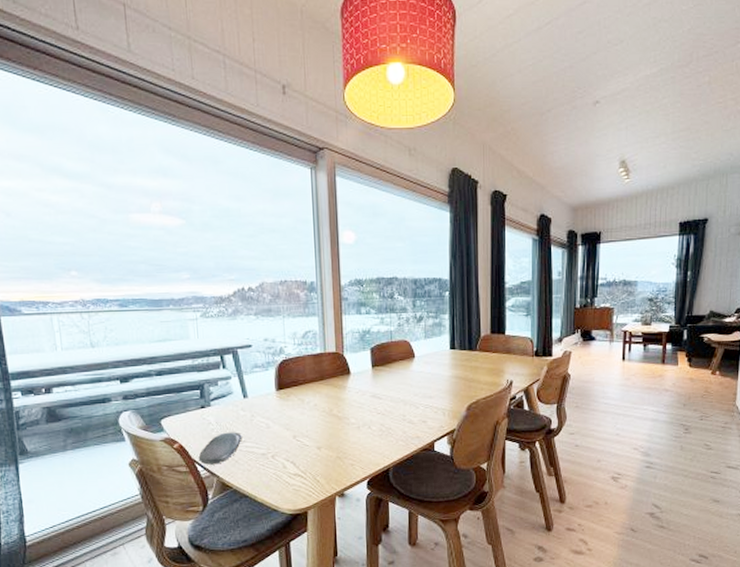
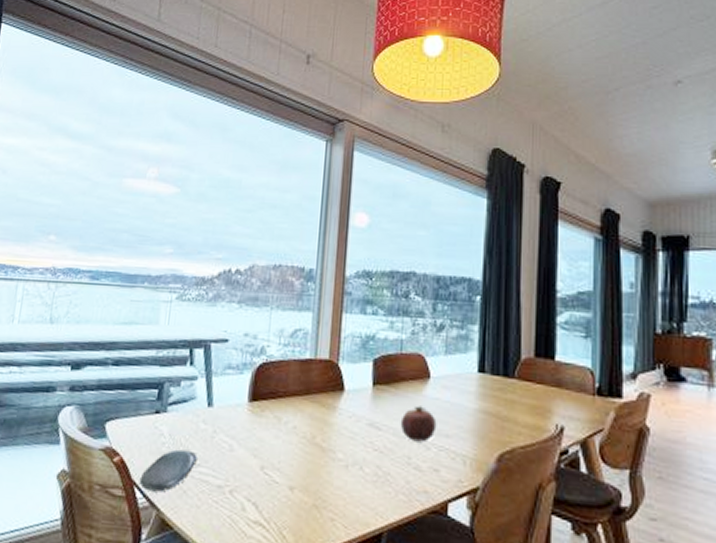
fruit: none [395,378,422,404] -> present [400,406,437,443]

